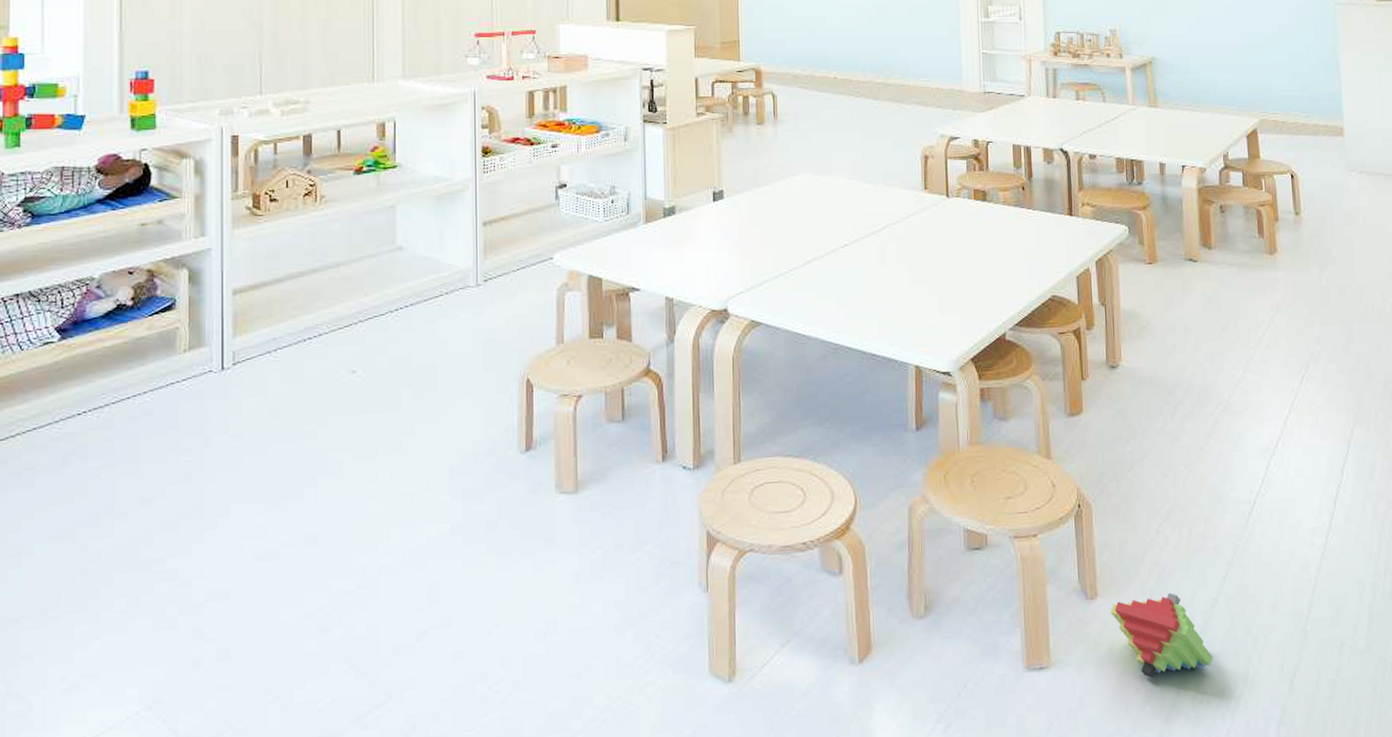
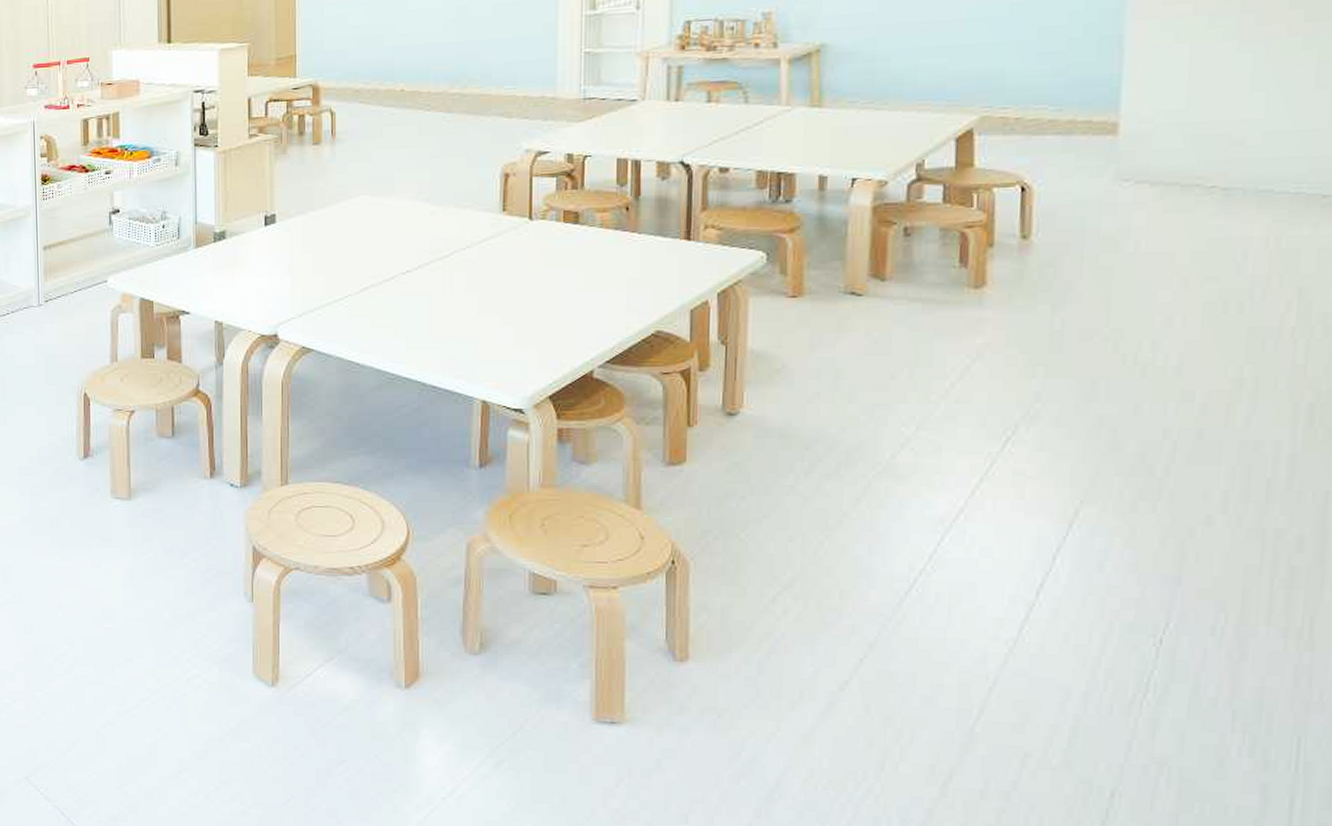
stacking toy: present [1110,593,1213,678] -> none [704,667,836,753]

